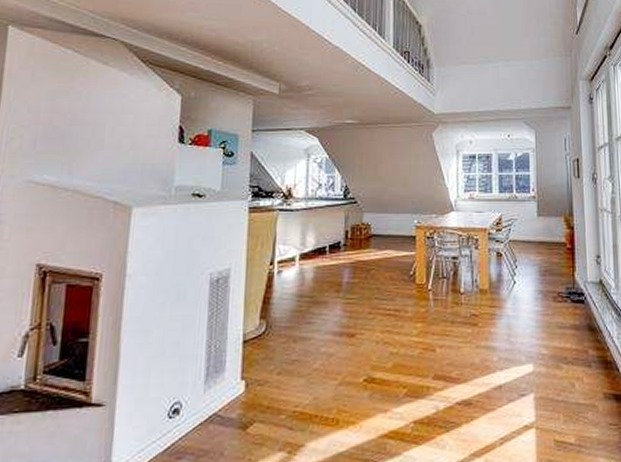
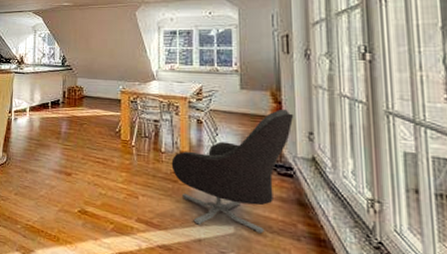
armchair: none [471,234,585,370] -> present [171,108,294,234]

